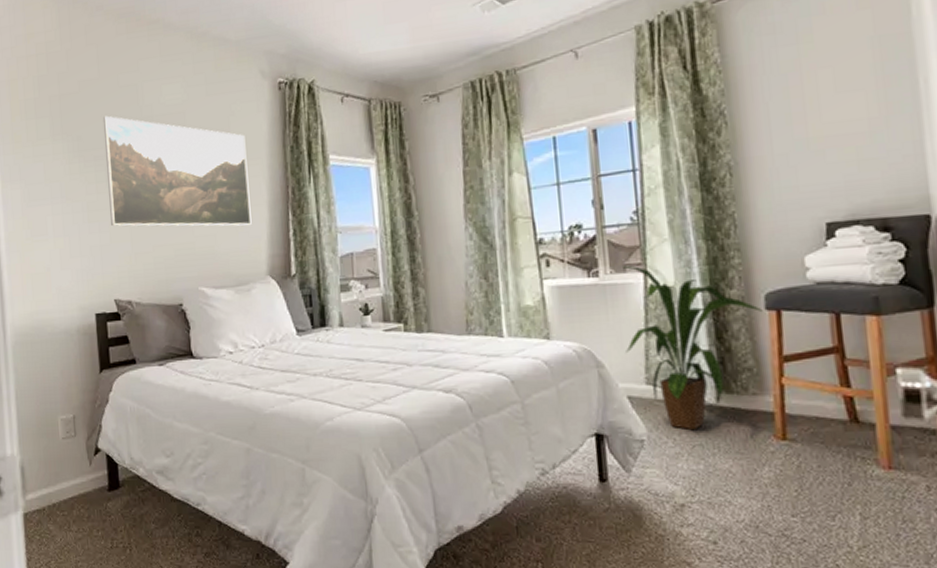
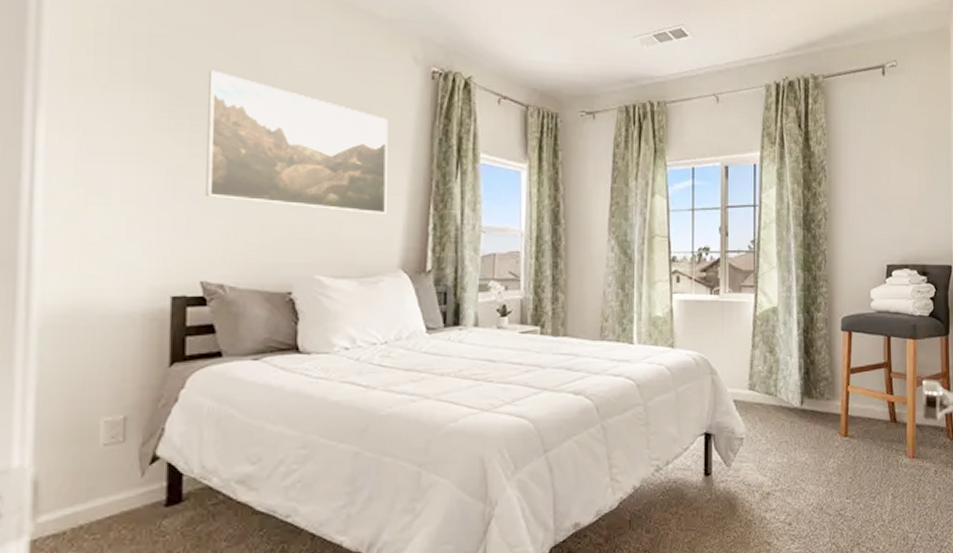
house plant: present [623,265,763,431] -> none [735,286,839,430]

